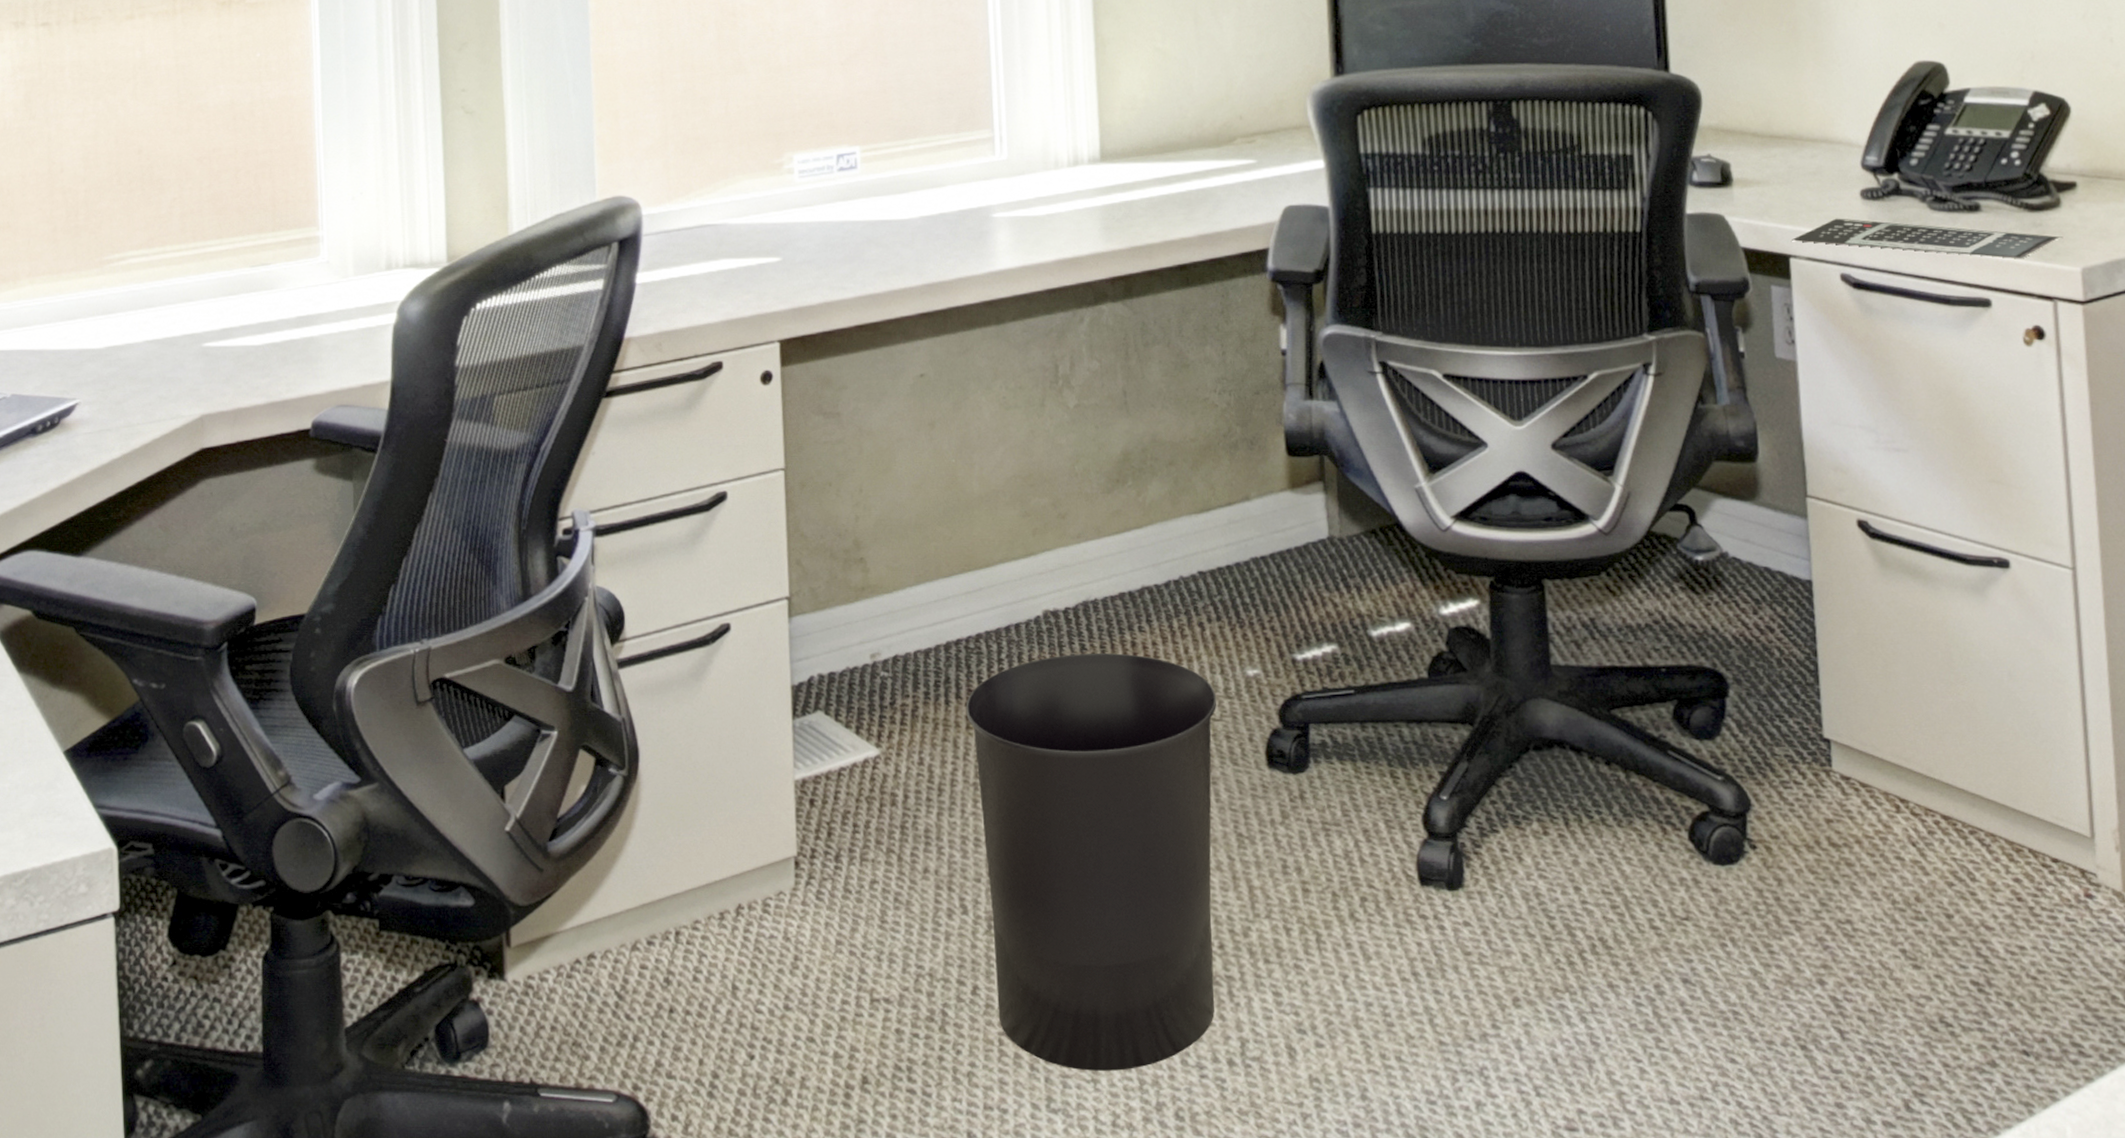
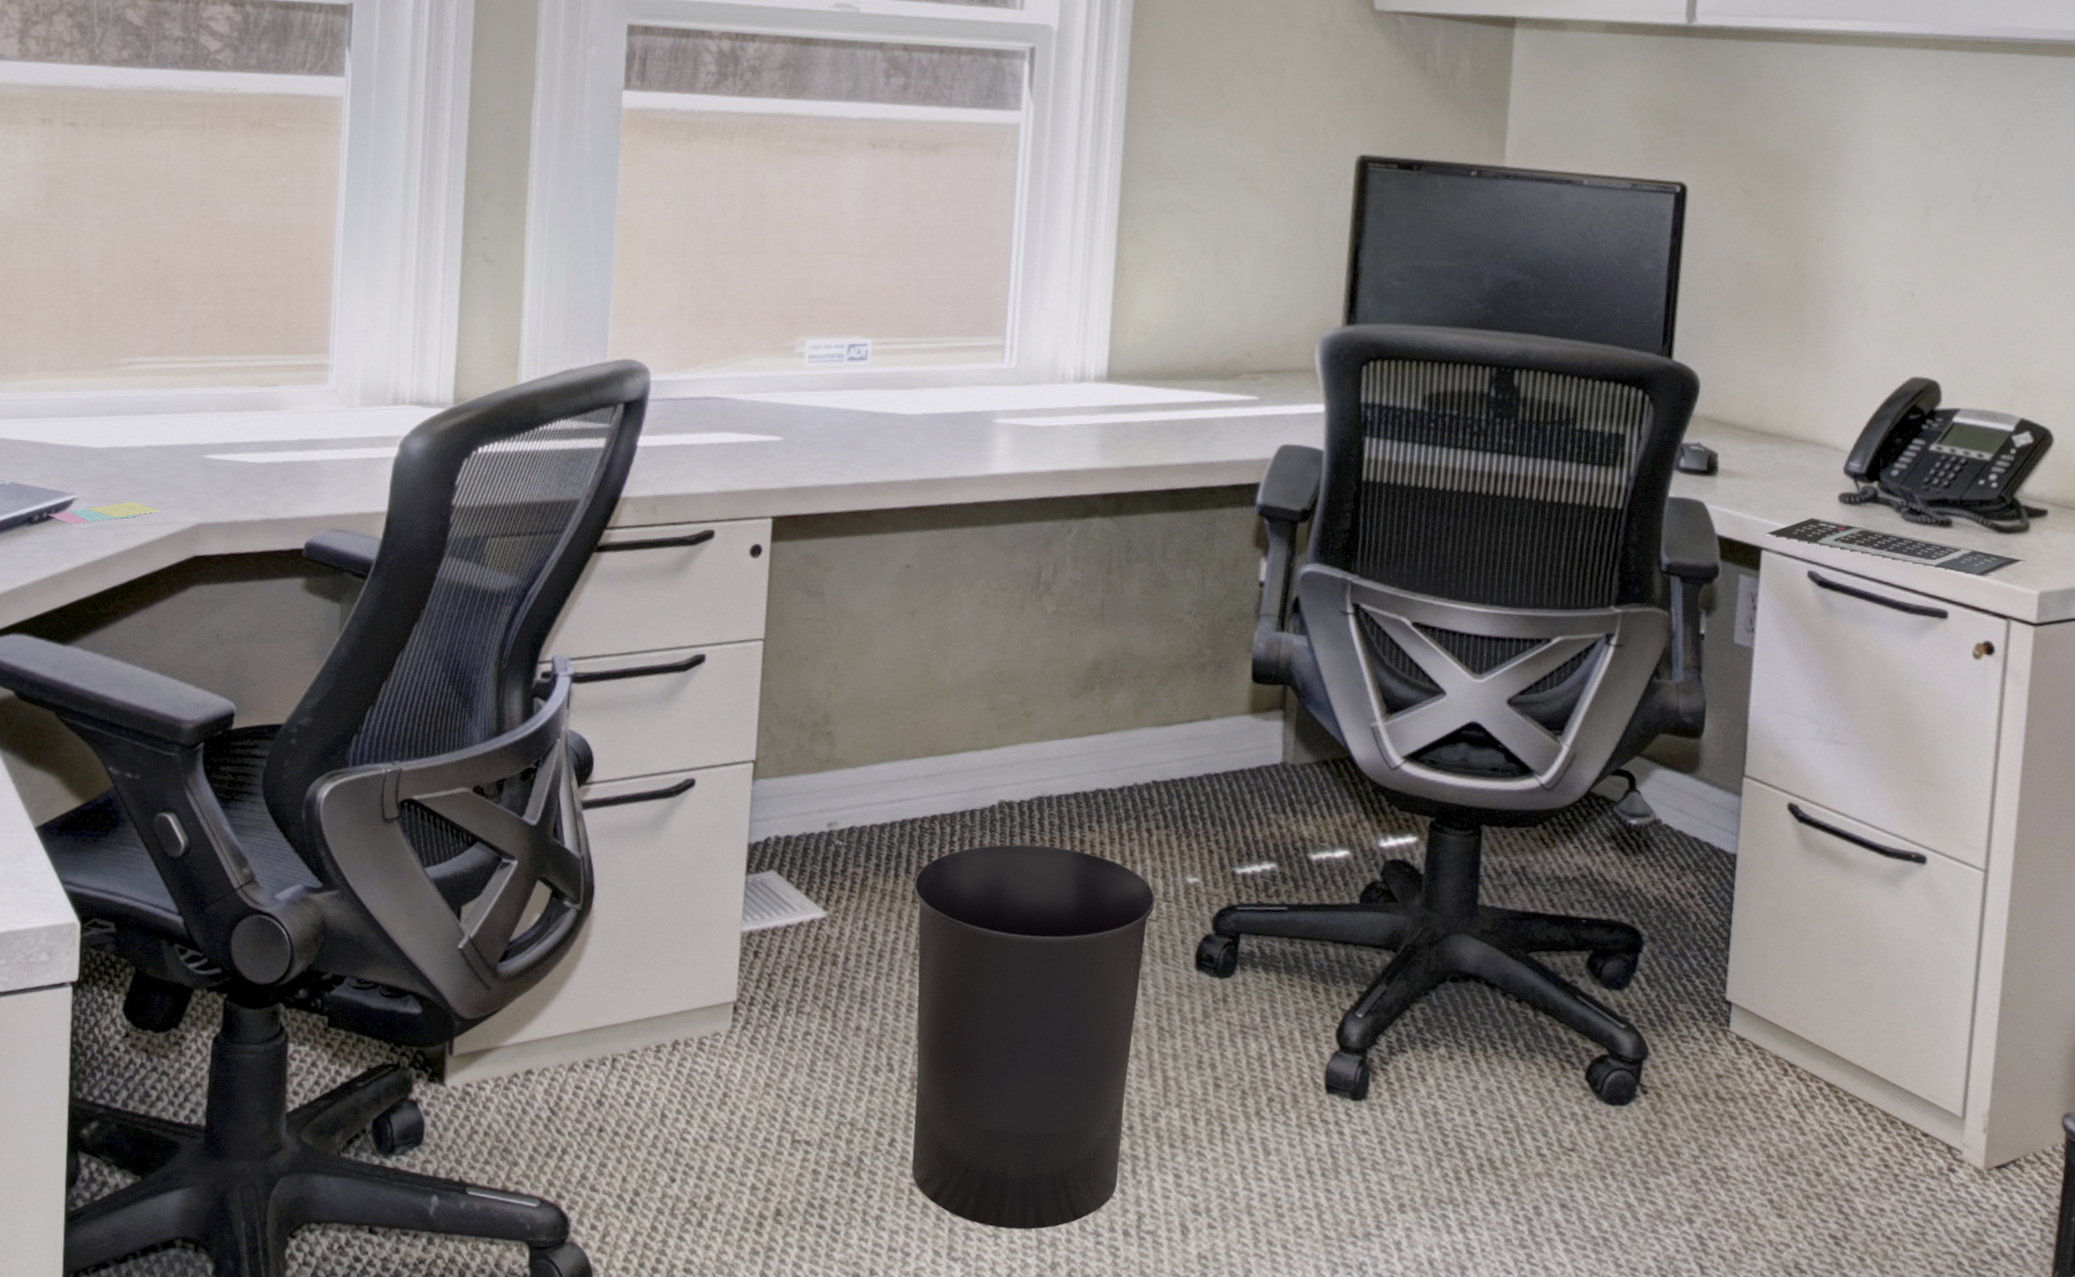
sticky notes: none [51,400,164,430] -> present [47,501,161,525]

